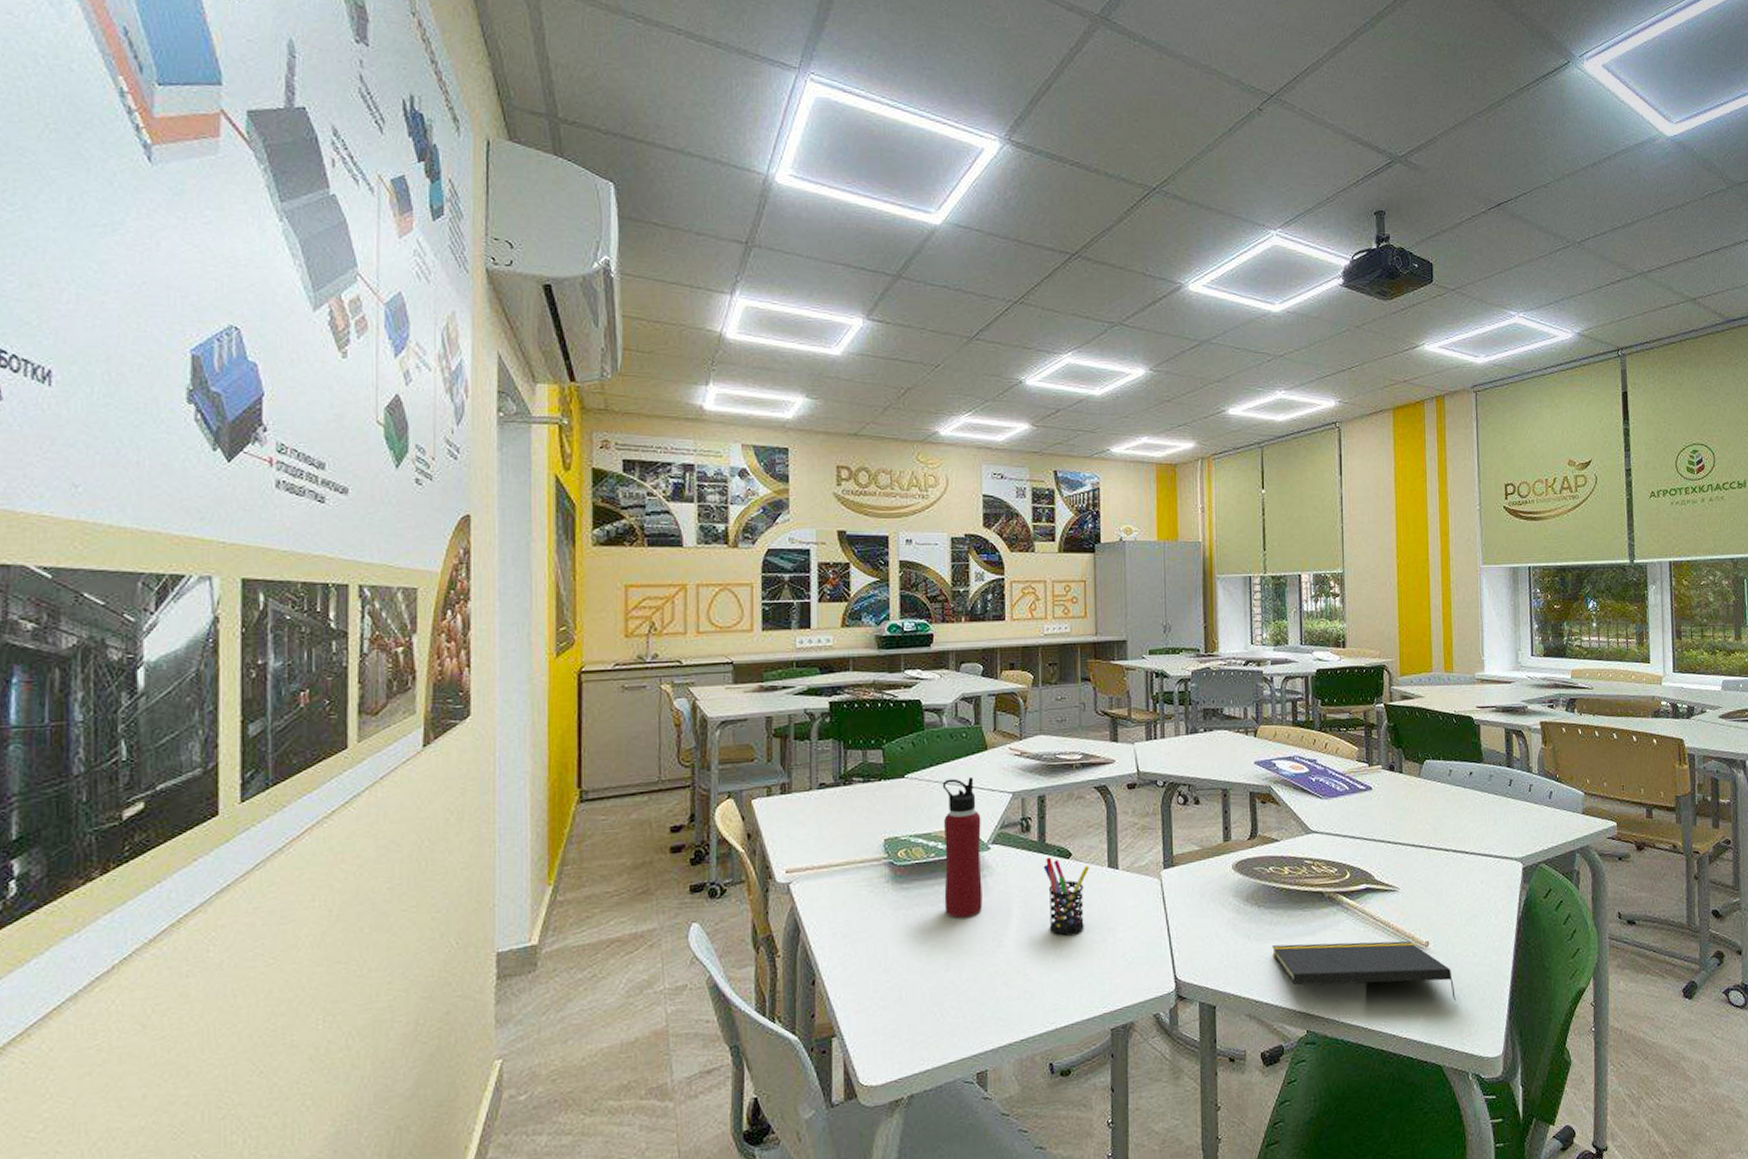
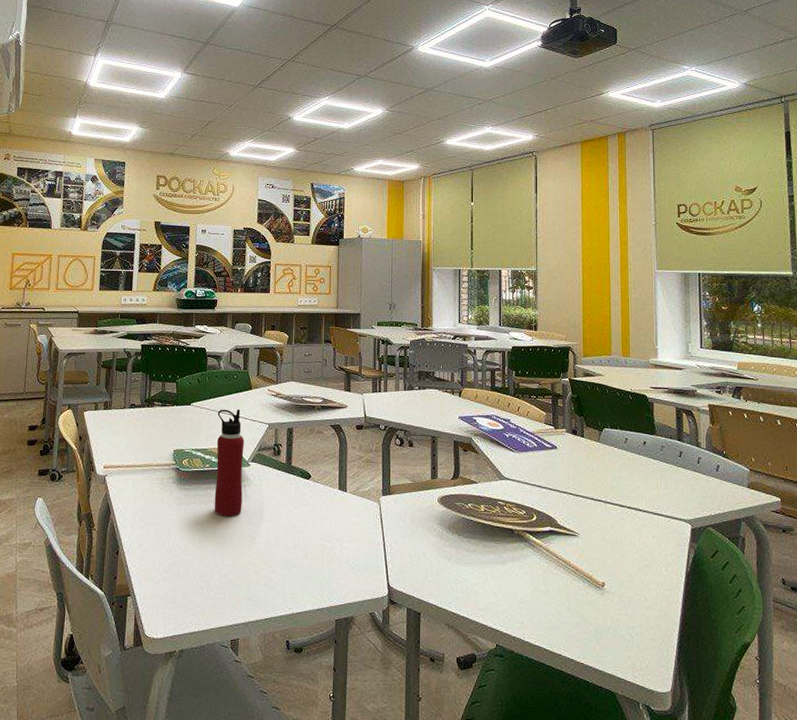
pen holder: present [1043,857,1090,936] -> none [289,477,325,540]
notepad: present [1272,941,1457,1001] -> none [469,569,629,638]

